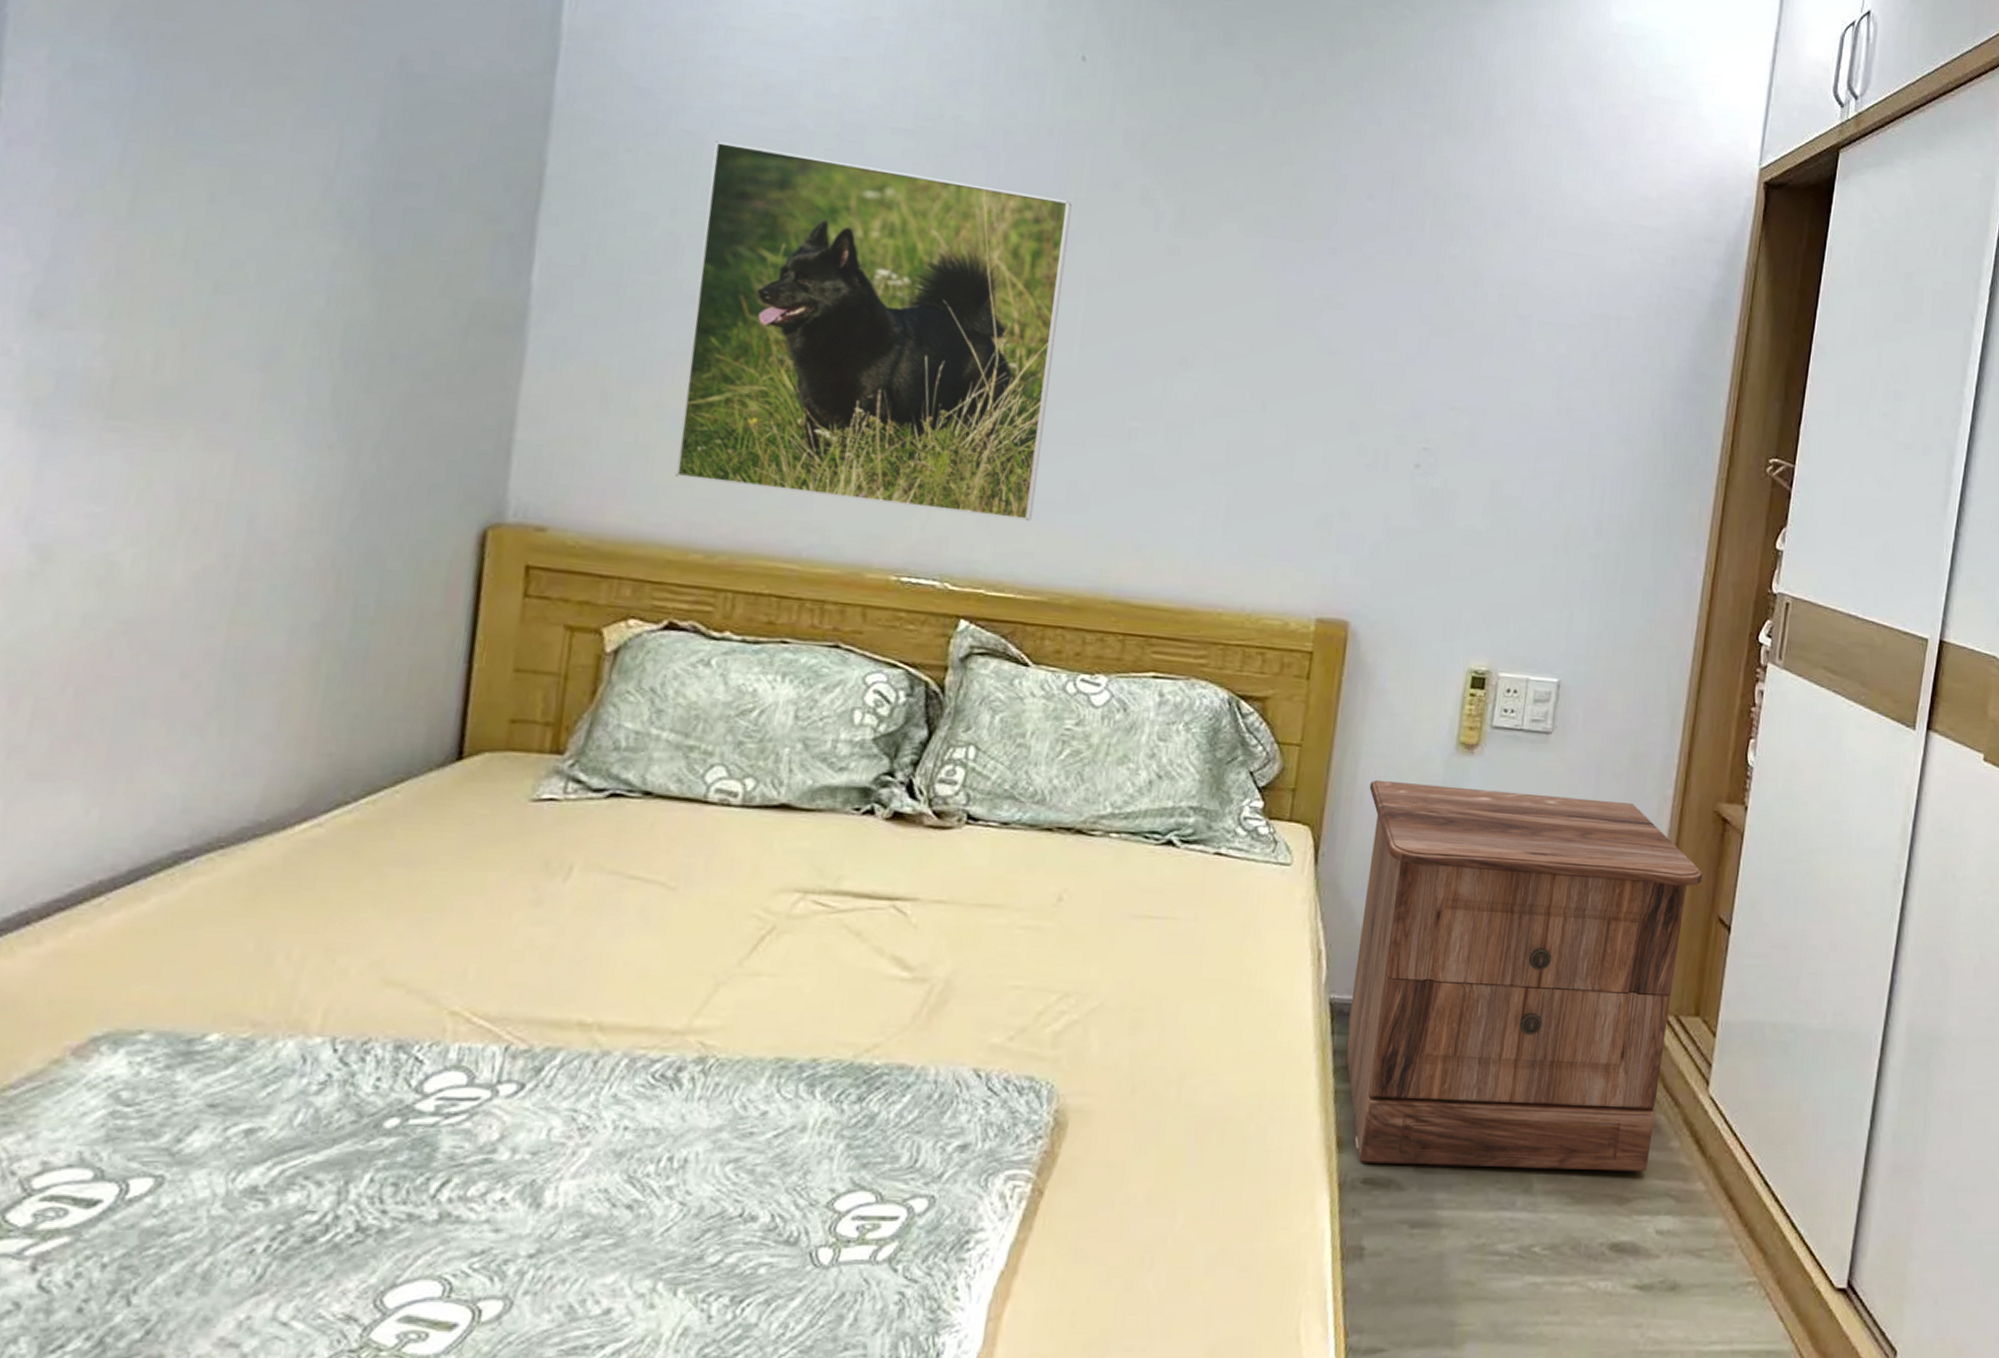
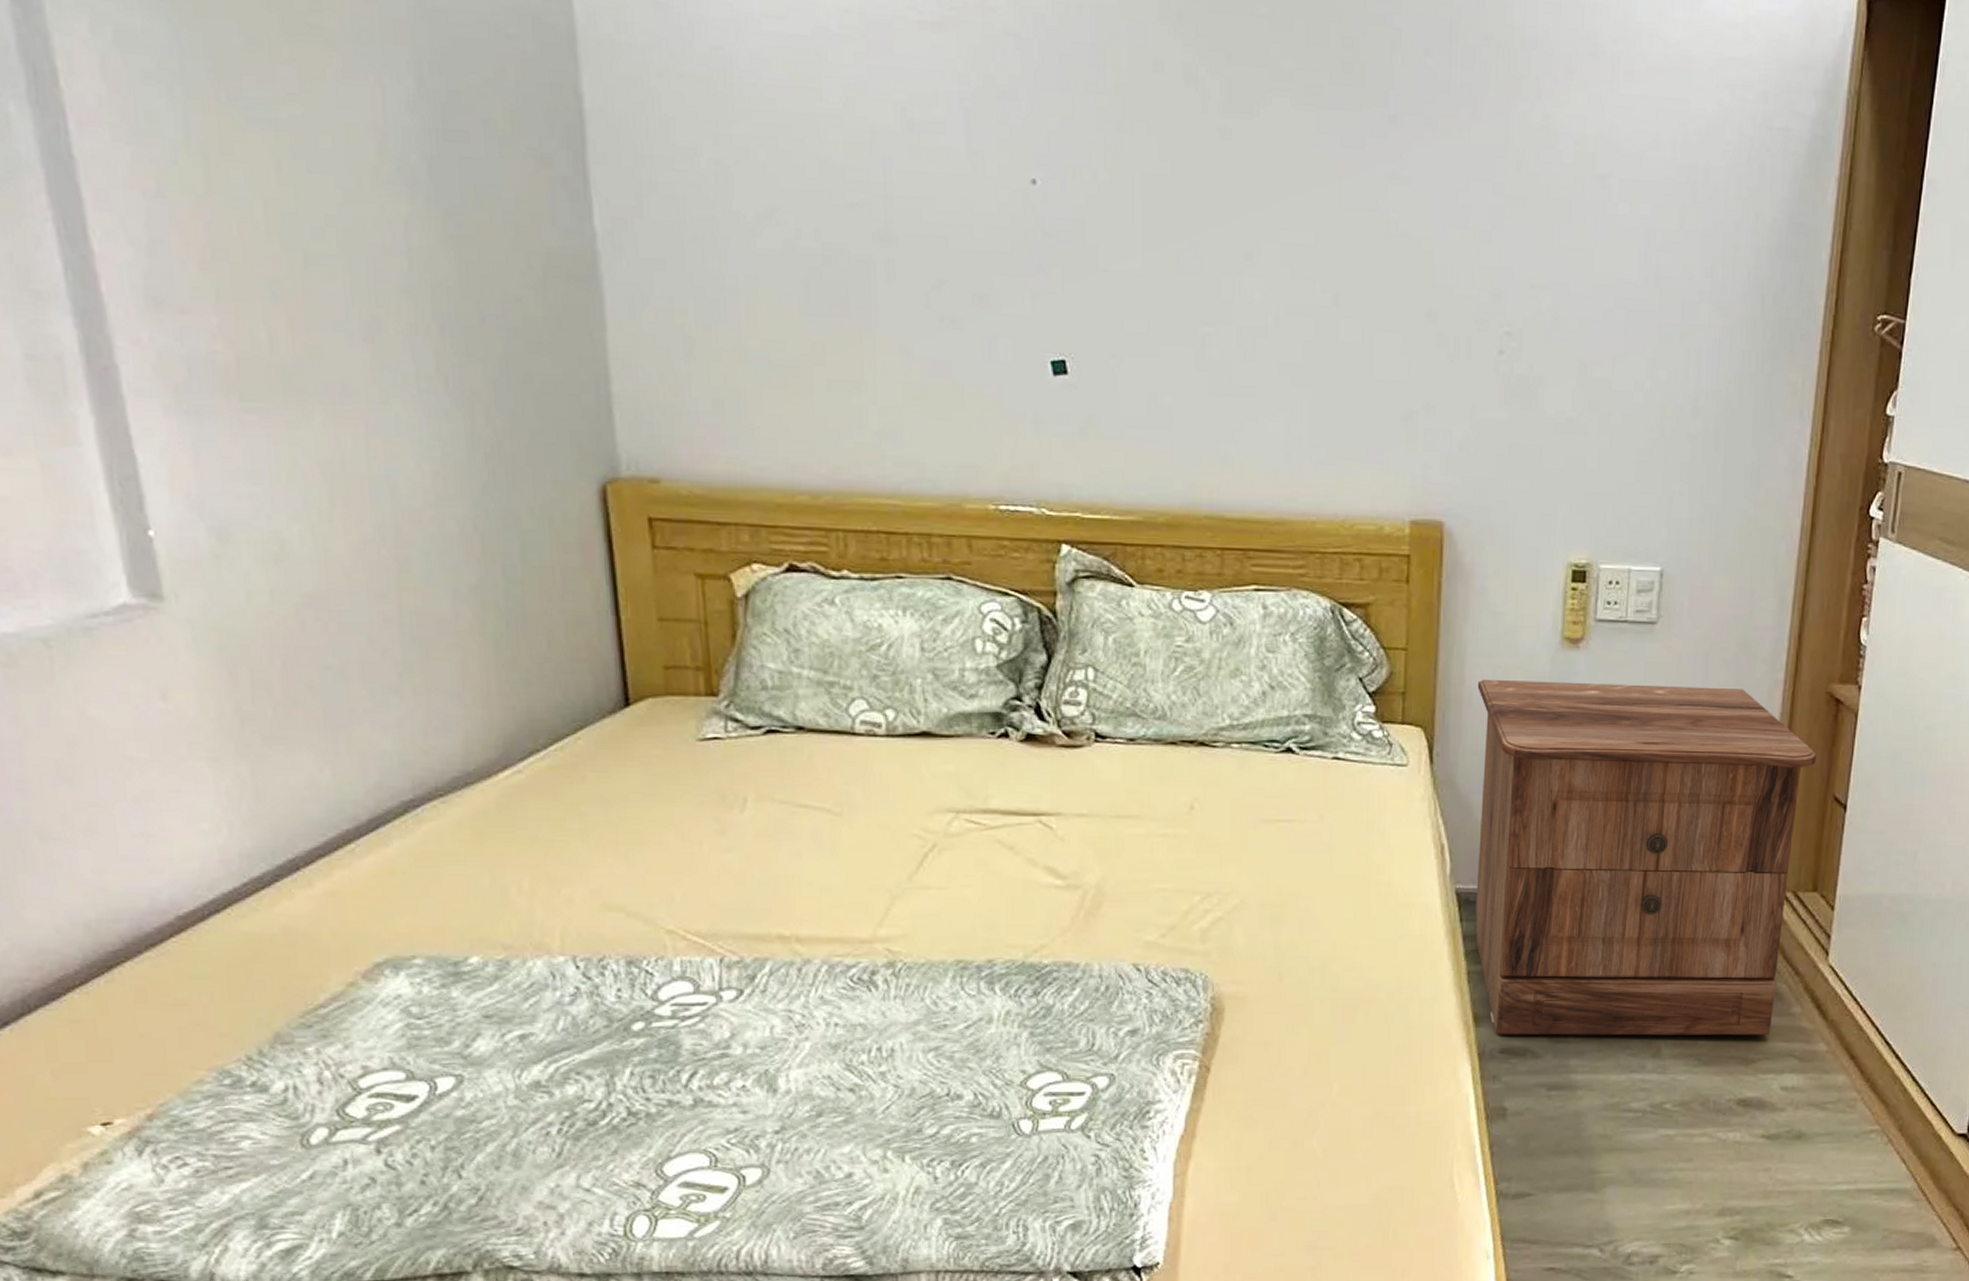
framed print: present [675,141,1072,521] -> none [742,55,1117,440]

